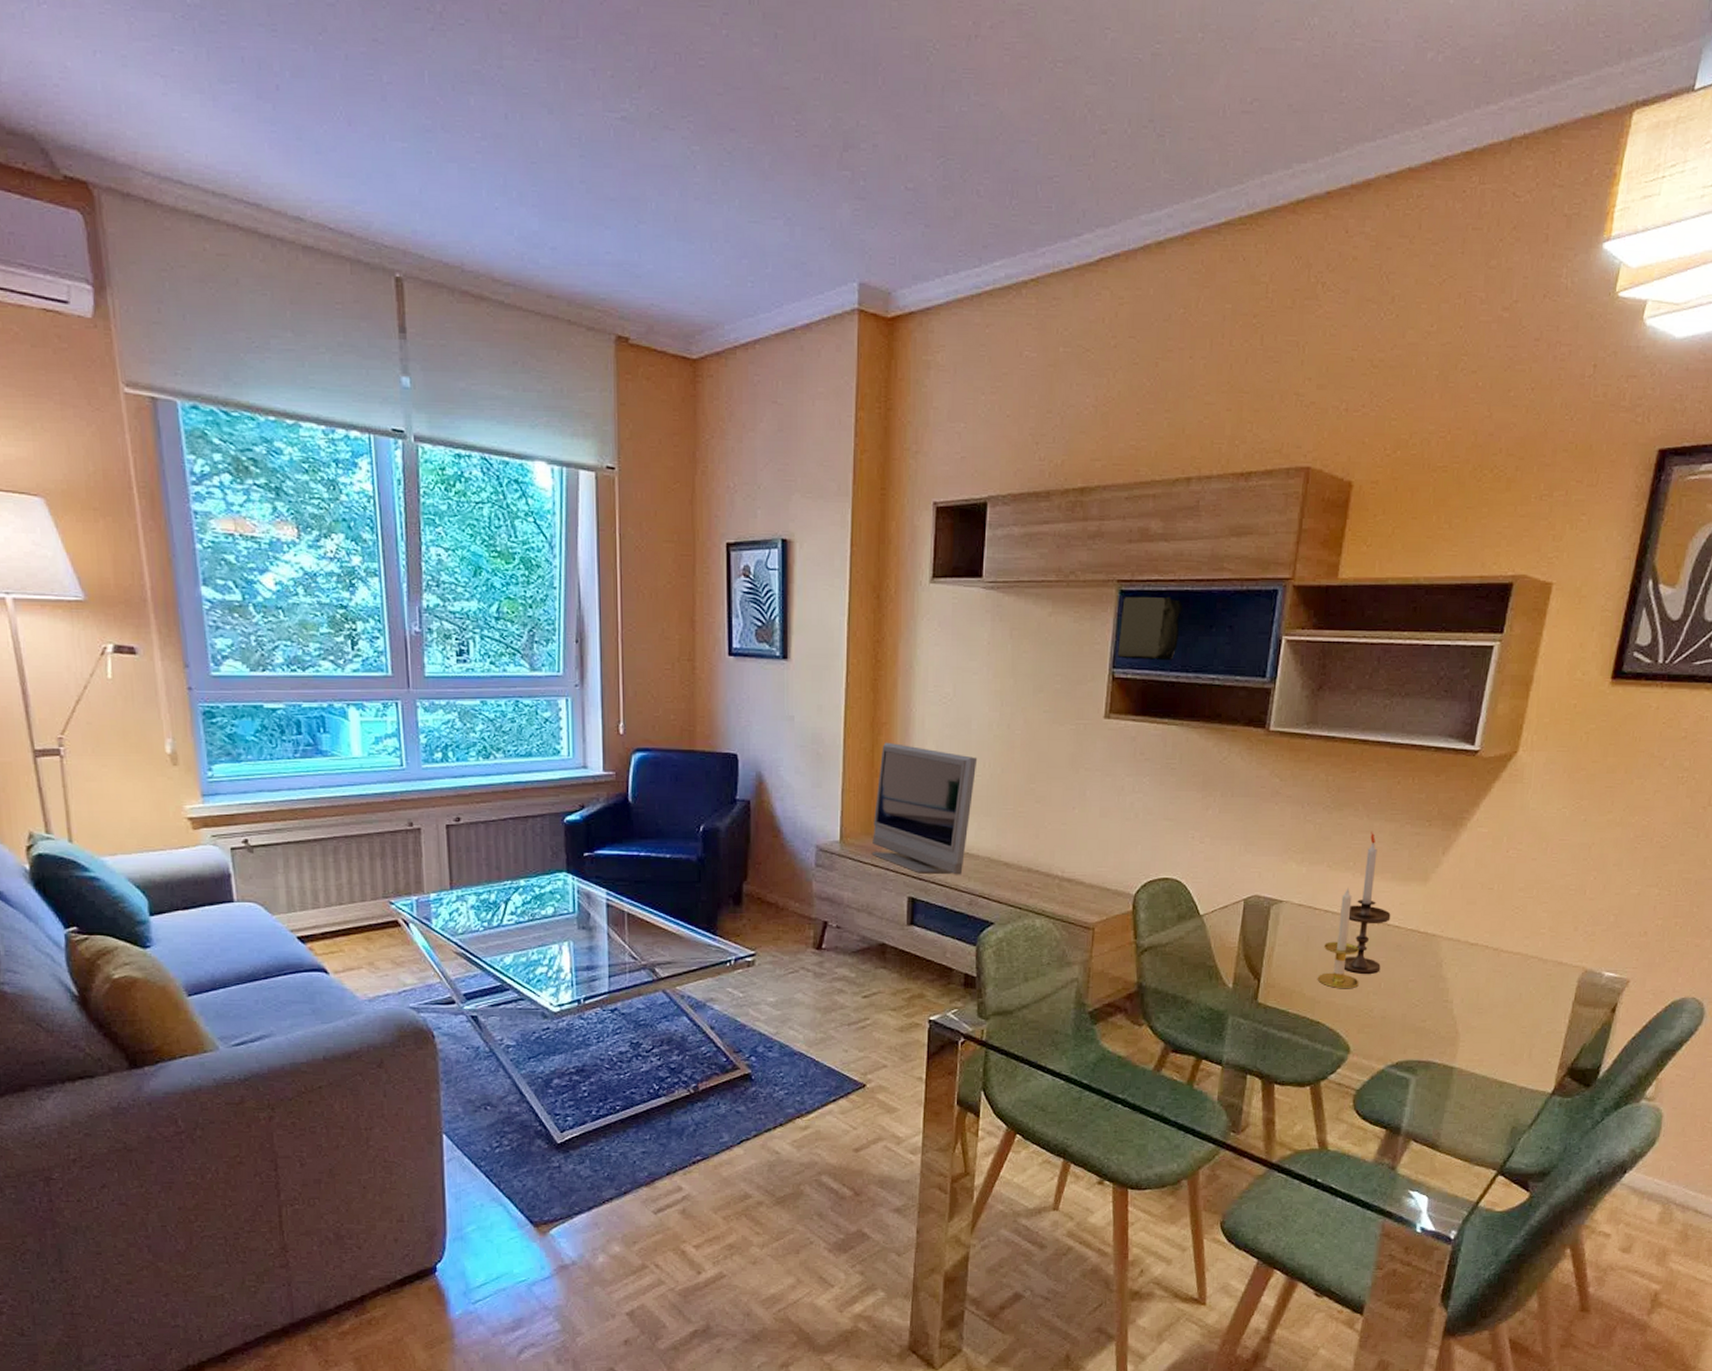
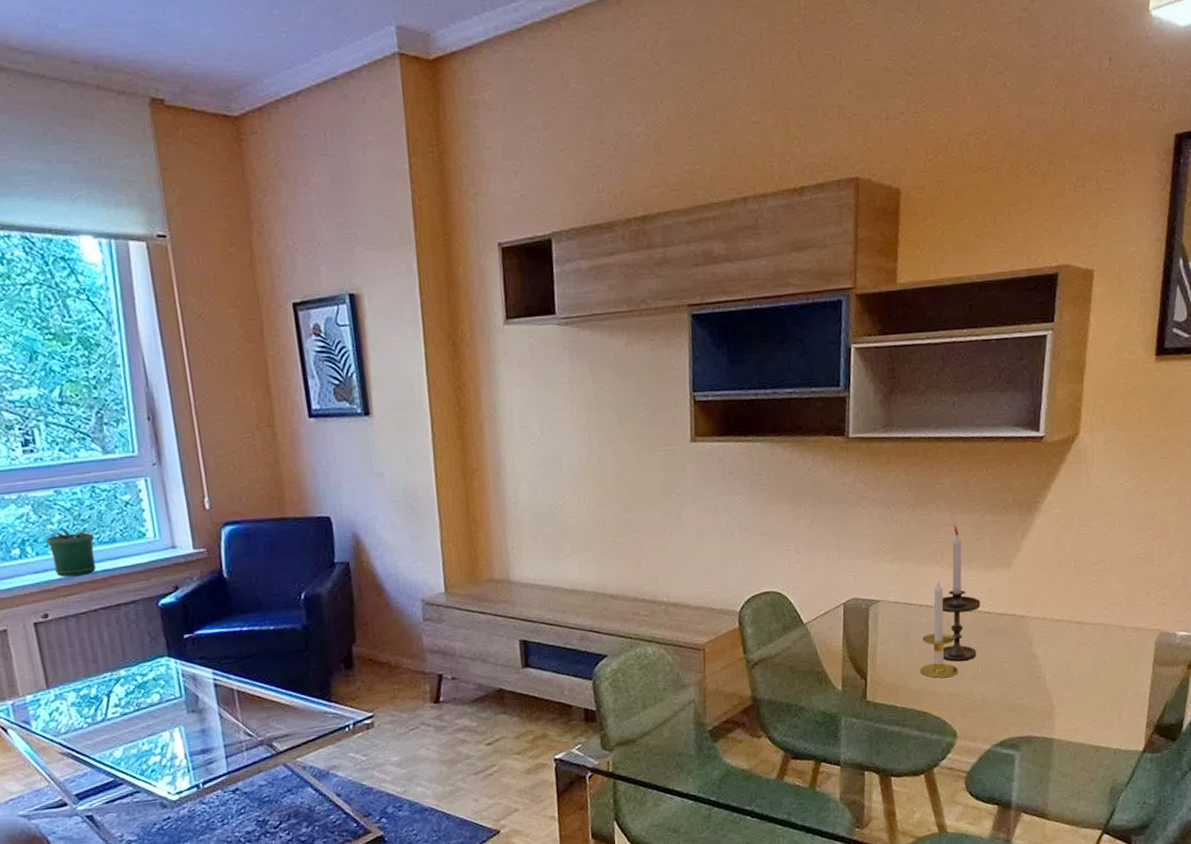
planter: none [467,736,514,786] -> present [46,528,97,578]
television: present [871,742,978,875] -> none [476,488,572,616]
decorative box: present [1117,596,1182,660] -> none [695,316,753,381]

